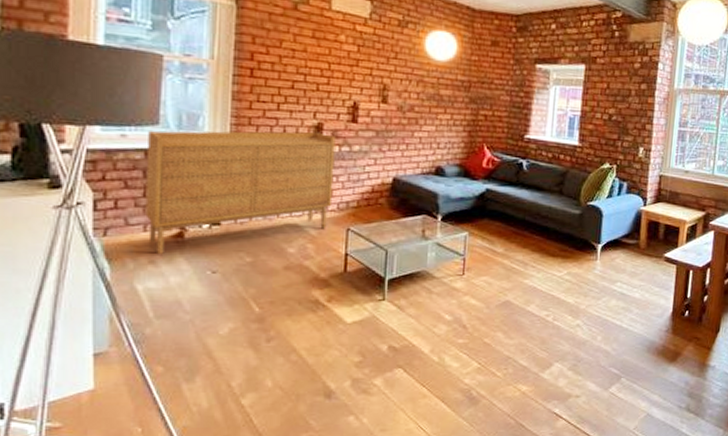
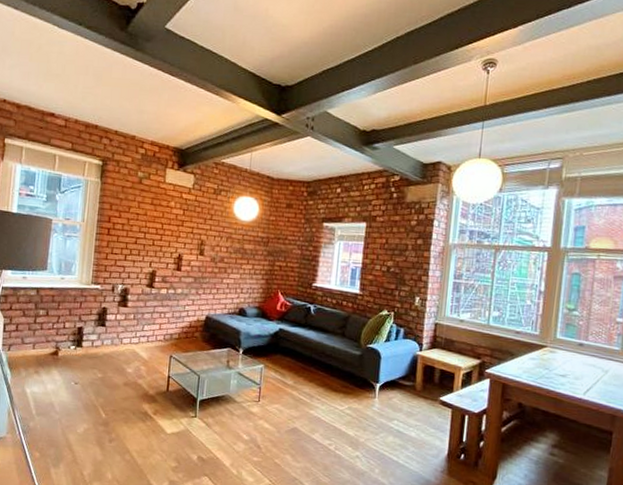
sideboard: present [145,130,336,255] -> none [34,274,165,368]

